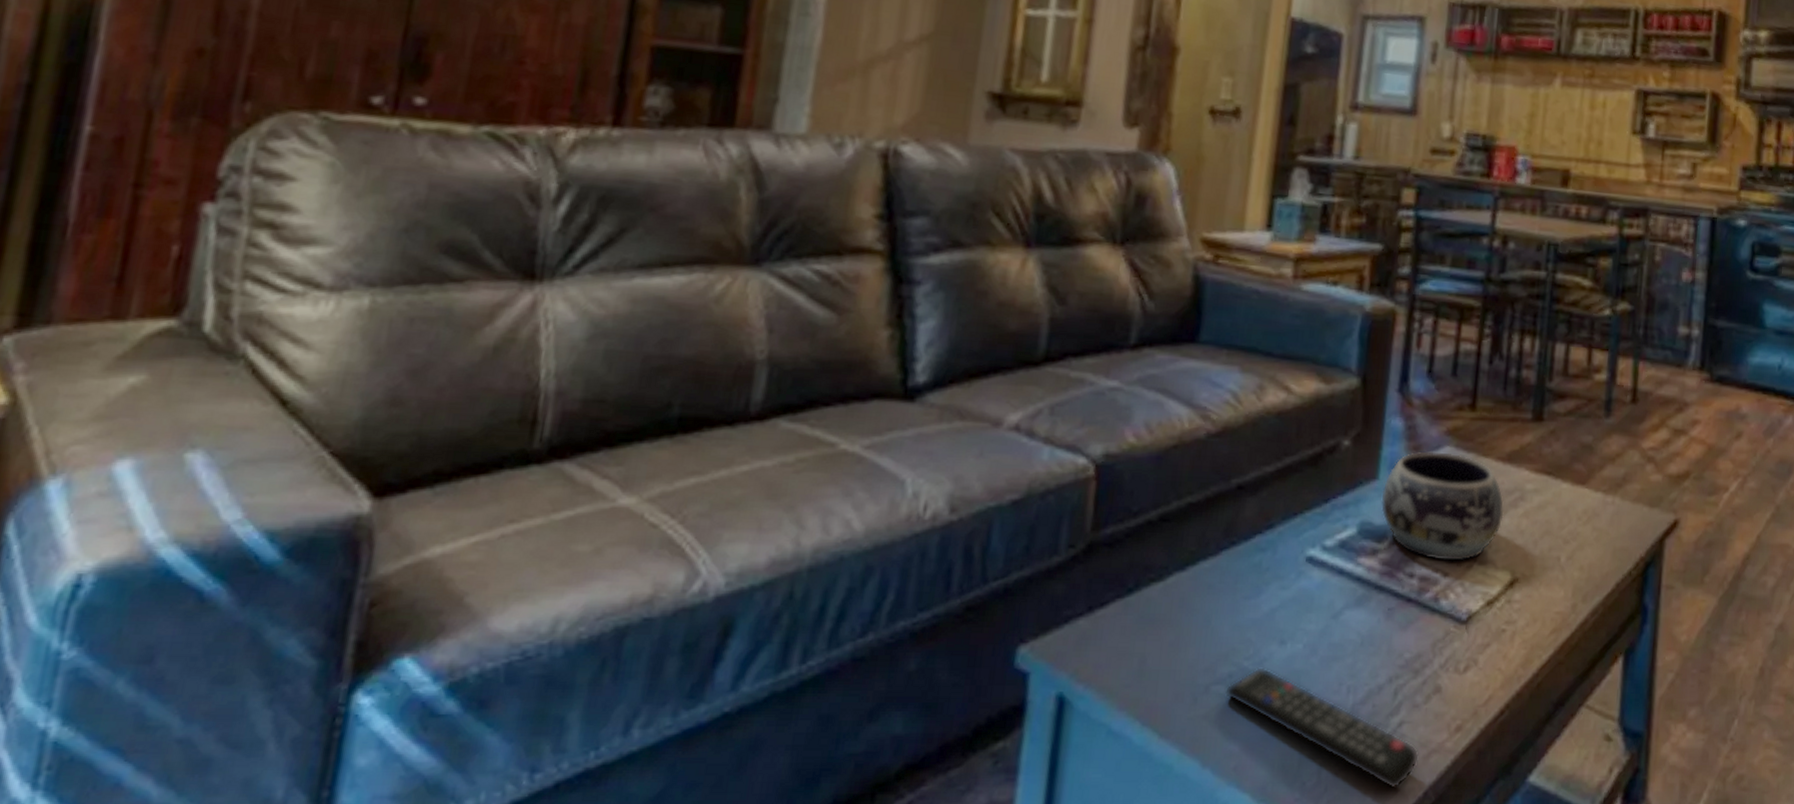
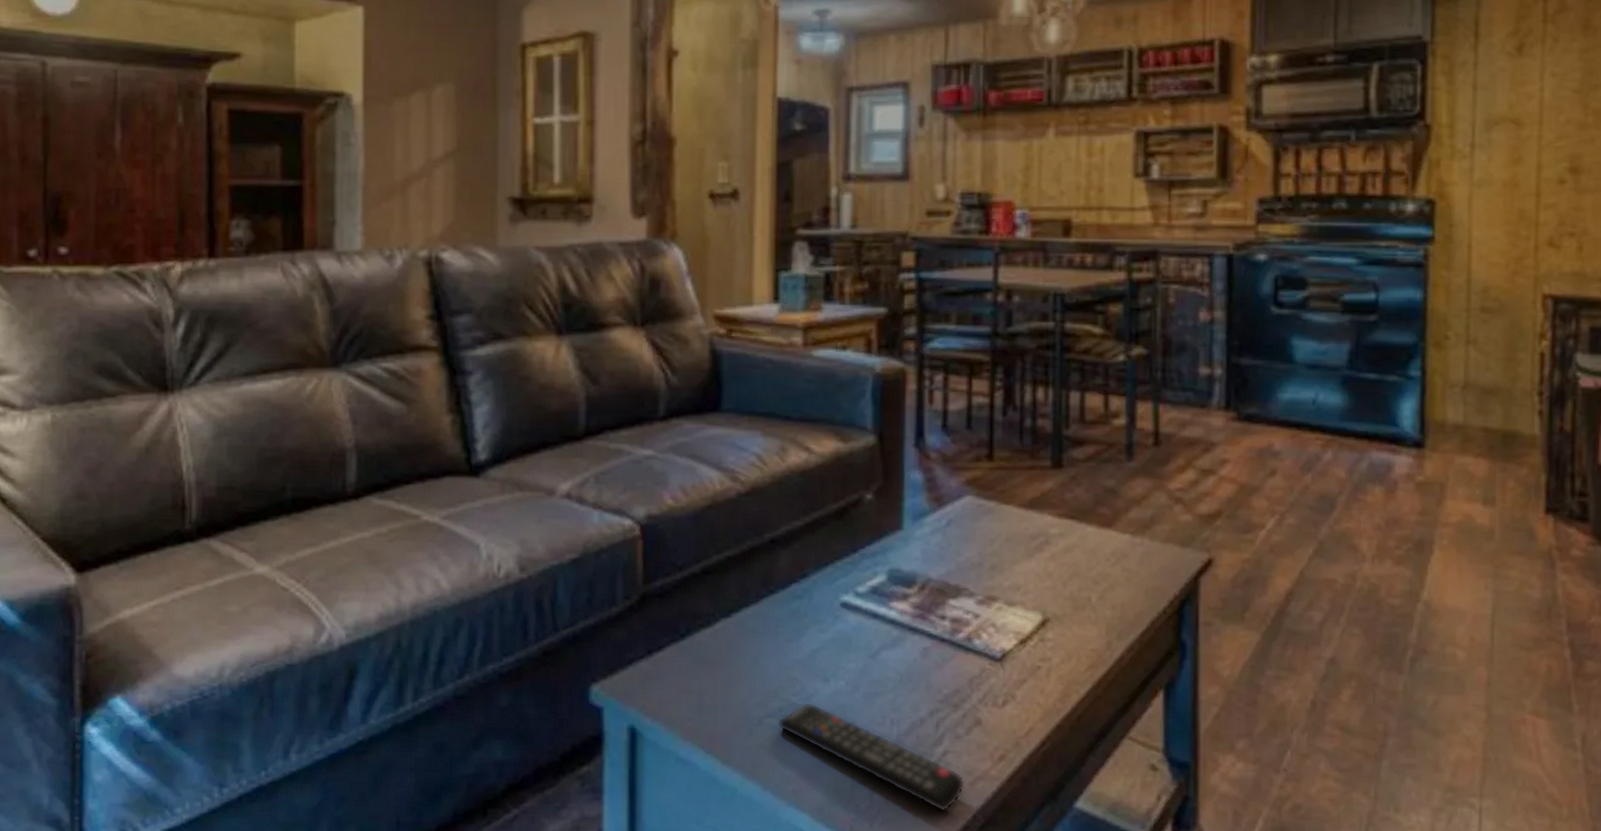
decorative bowl: present [1381,451,1504,561] -> none [907,501,1030,603]

